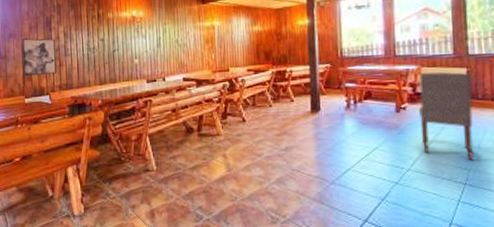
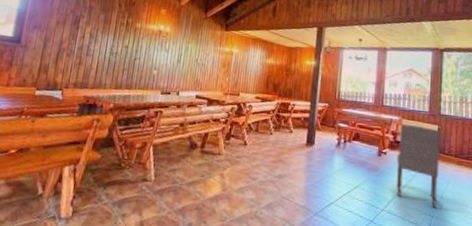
wall art: present [22,38,56,75] -> none [40,32,80,71]

